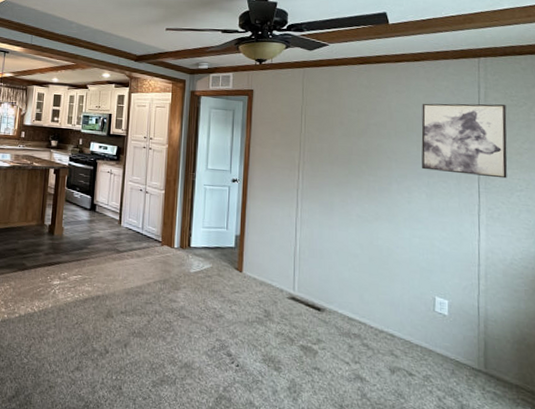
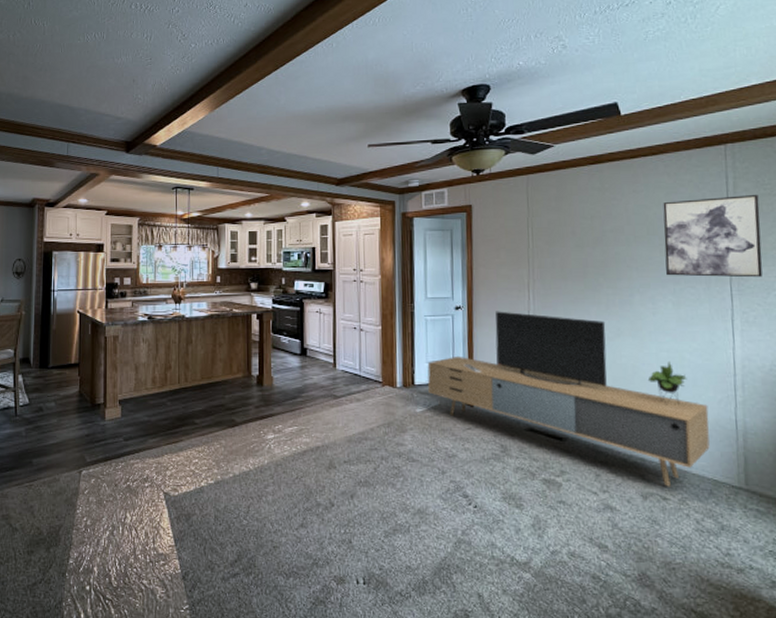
media console: none [203,186,454,364] -> present [427,311,710,487]

